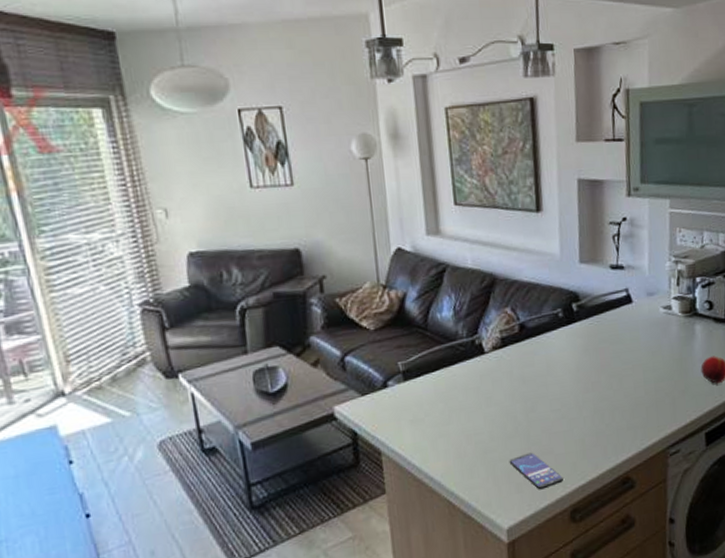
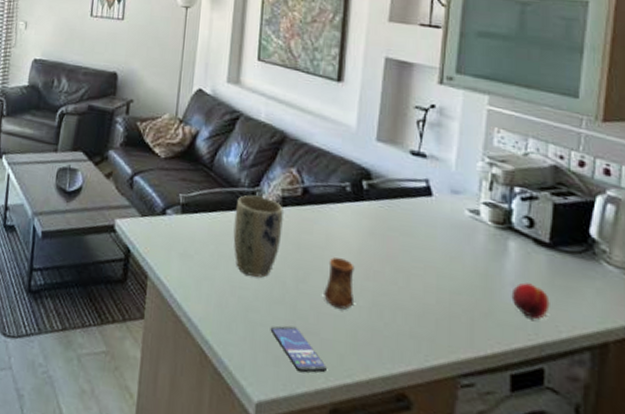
plant pot: none [457,342,507,421] -> present [233,194,283,278]
cup: none [552,379,579,425] -> present [324,257,355,310]

